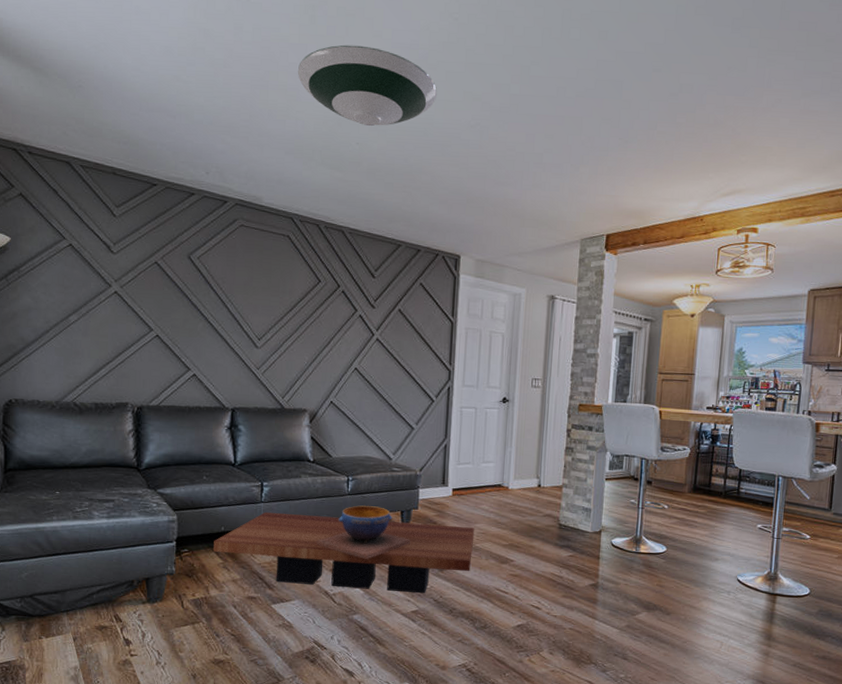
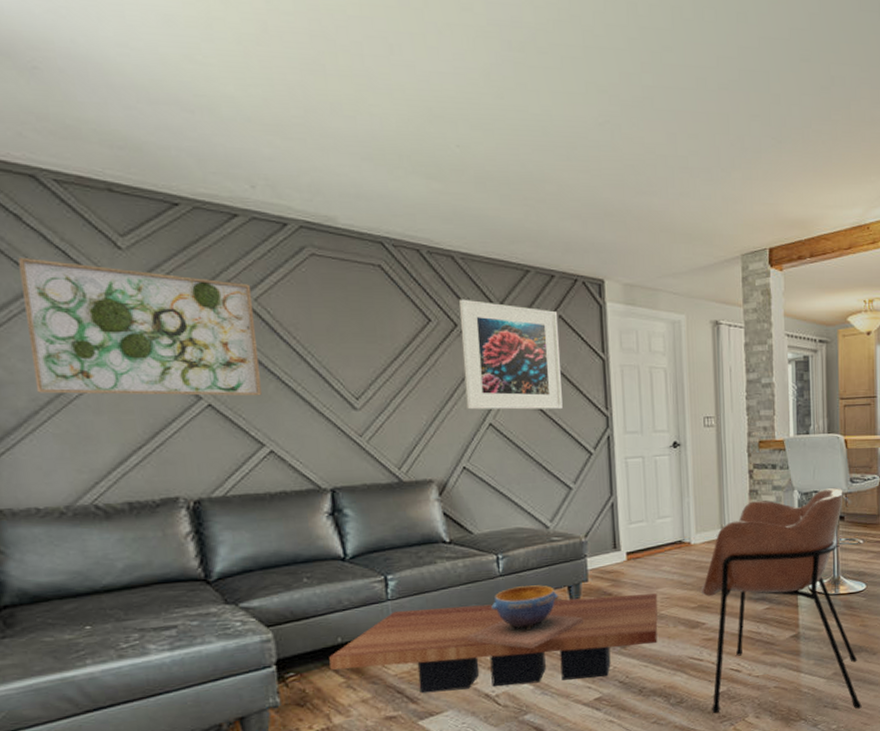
wall art: none [49,219,196,332] -> present [18,257,262,396]
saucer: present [297,44,437,127] -> none [363,19,552,125]
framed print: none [339,265,420,361] -> present [459,299,563,410]
armchair: none [511,453,653,664] -> present [701,487,862,714]

